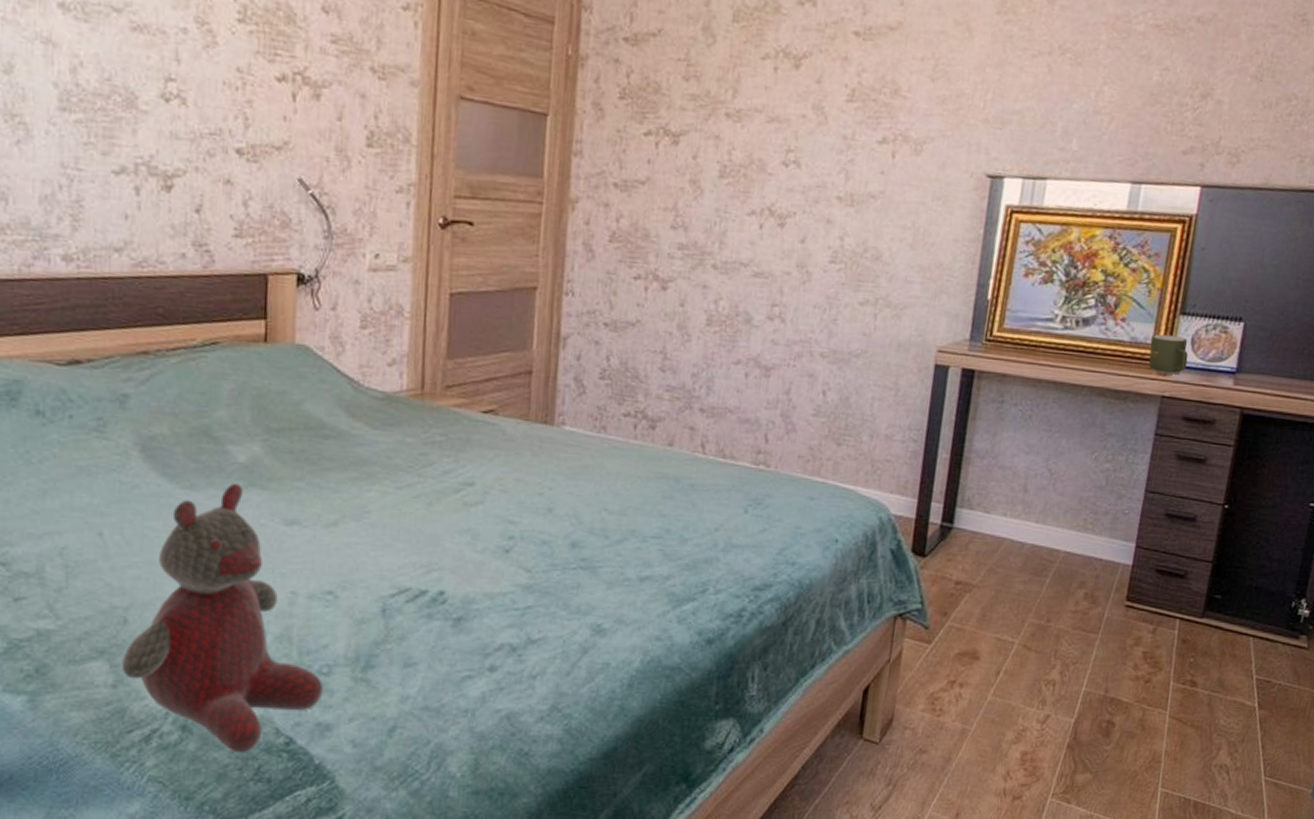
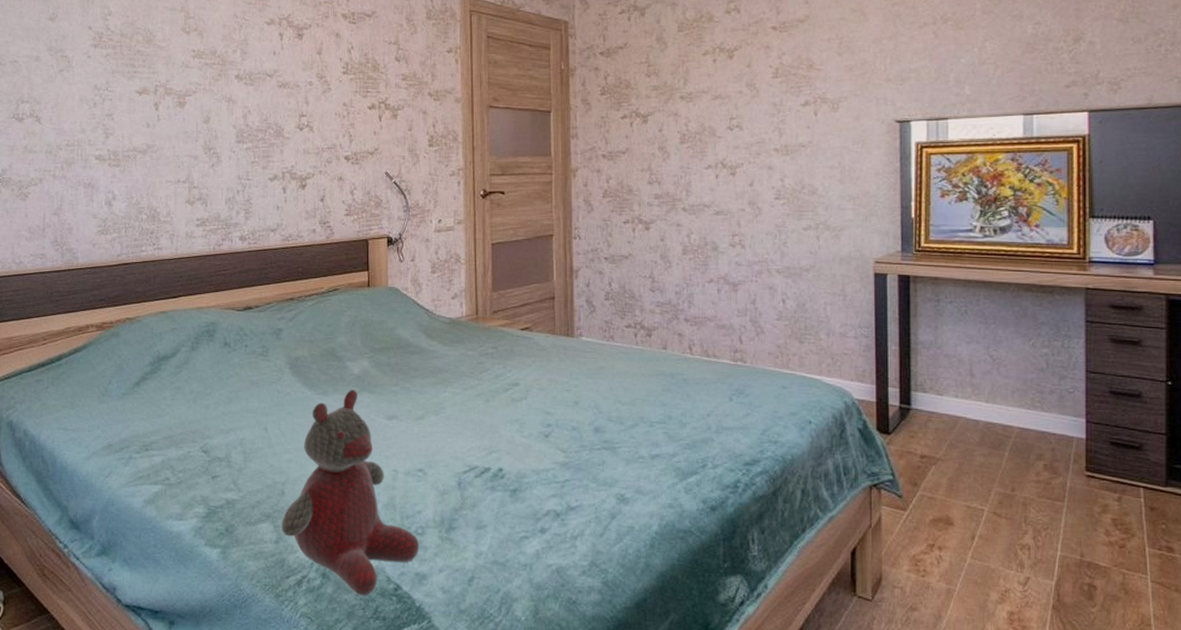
mug: present [1148,334,1189,375] -> none [1066,235,1105,269]

